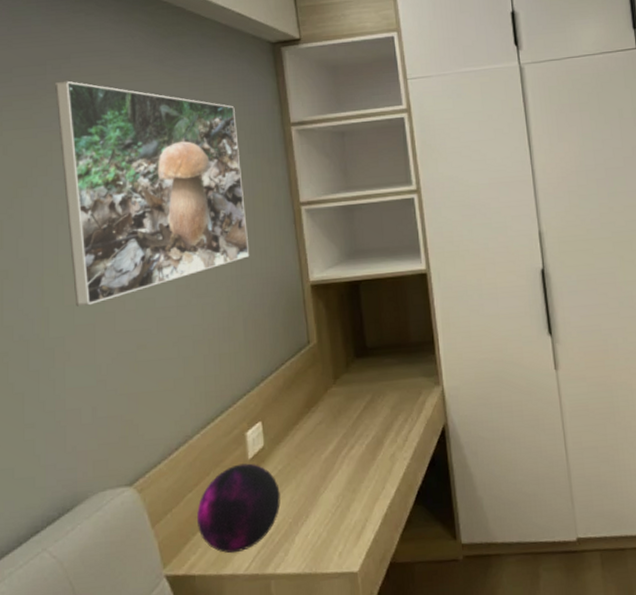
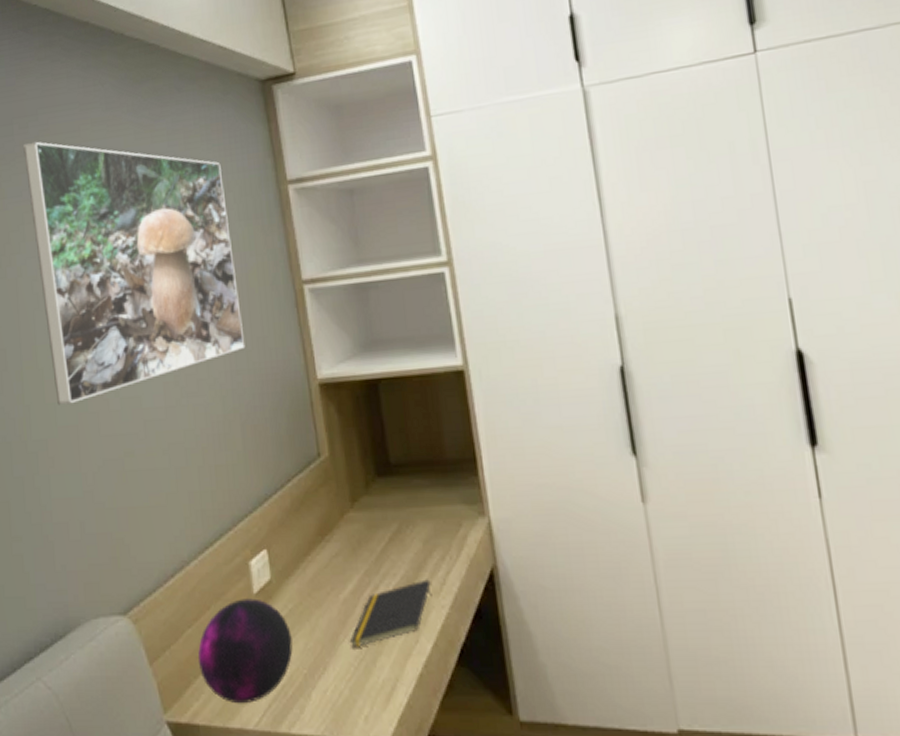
notepad: none [328,437,397,497] -> present [349,579,432,648]

